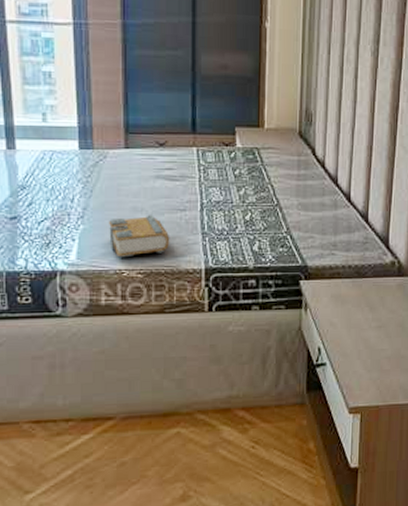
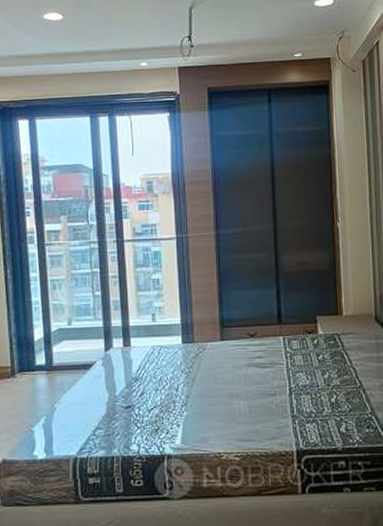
book: present [108,215,170,258] -> none [208,400,263,442]

